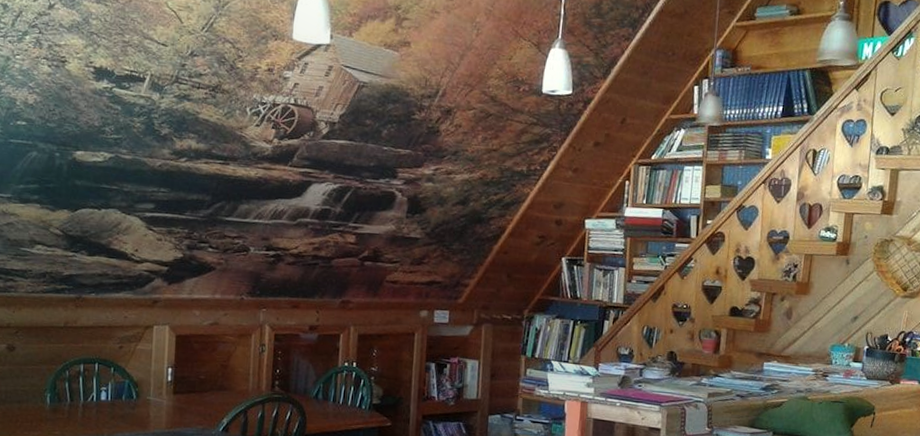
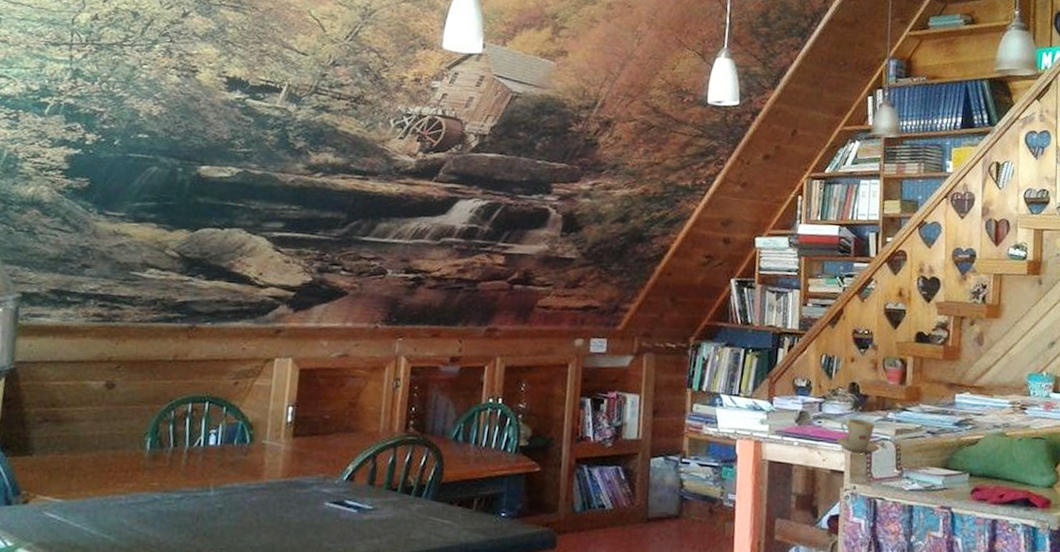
teacup: none [655,383,694,414] -> present [837,419,880,454]

